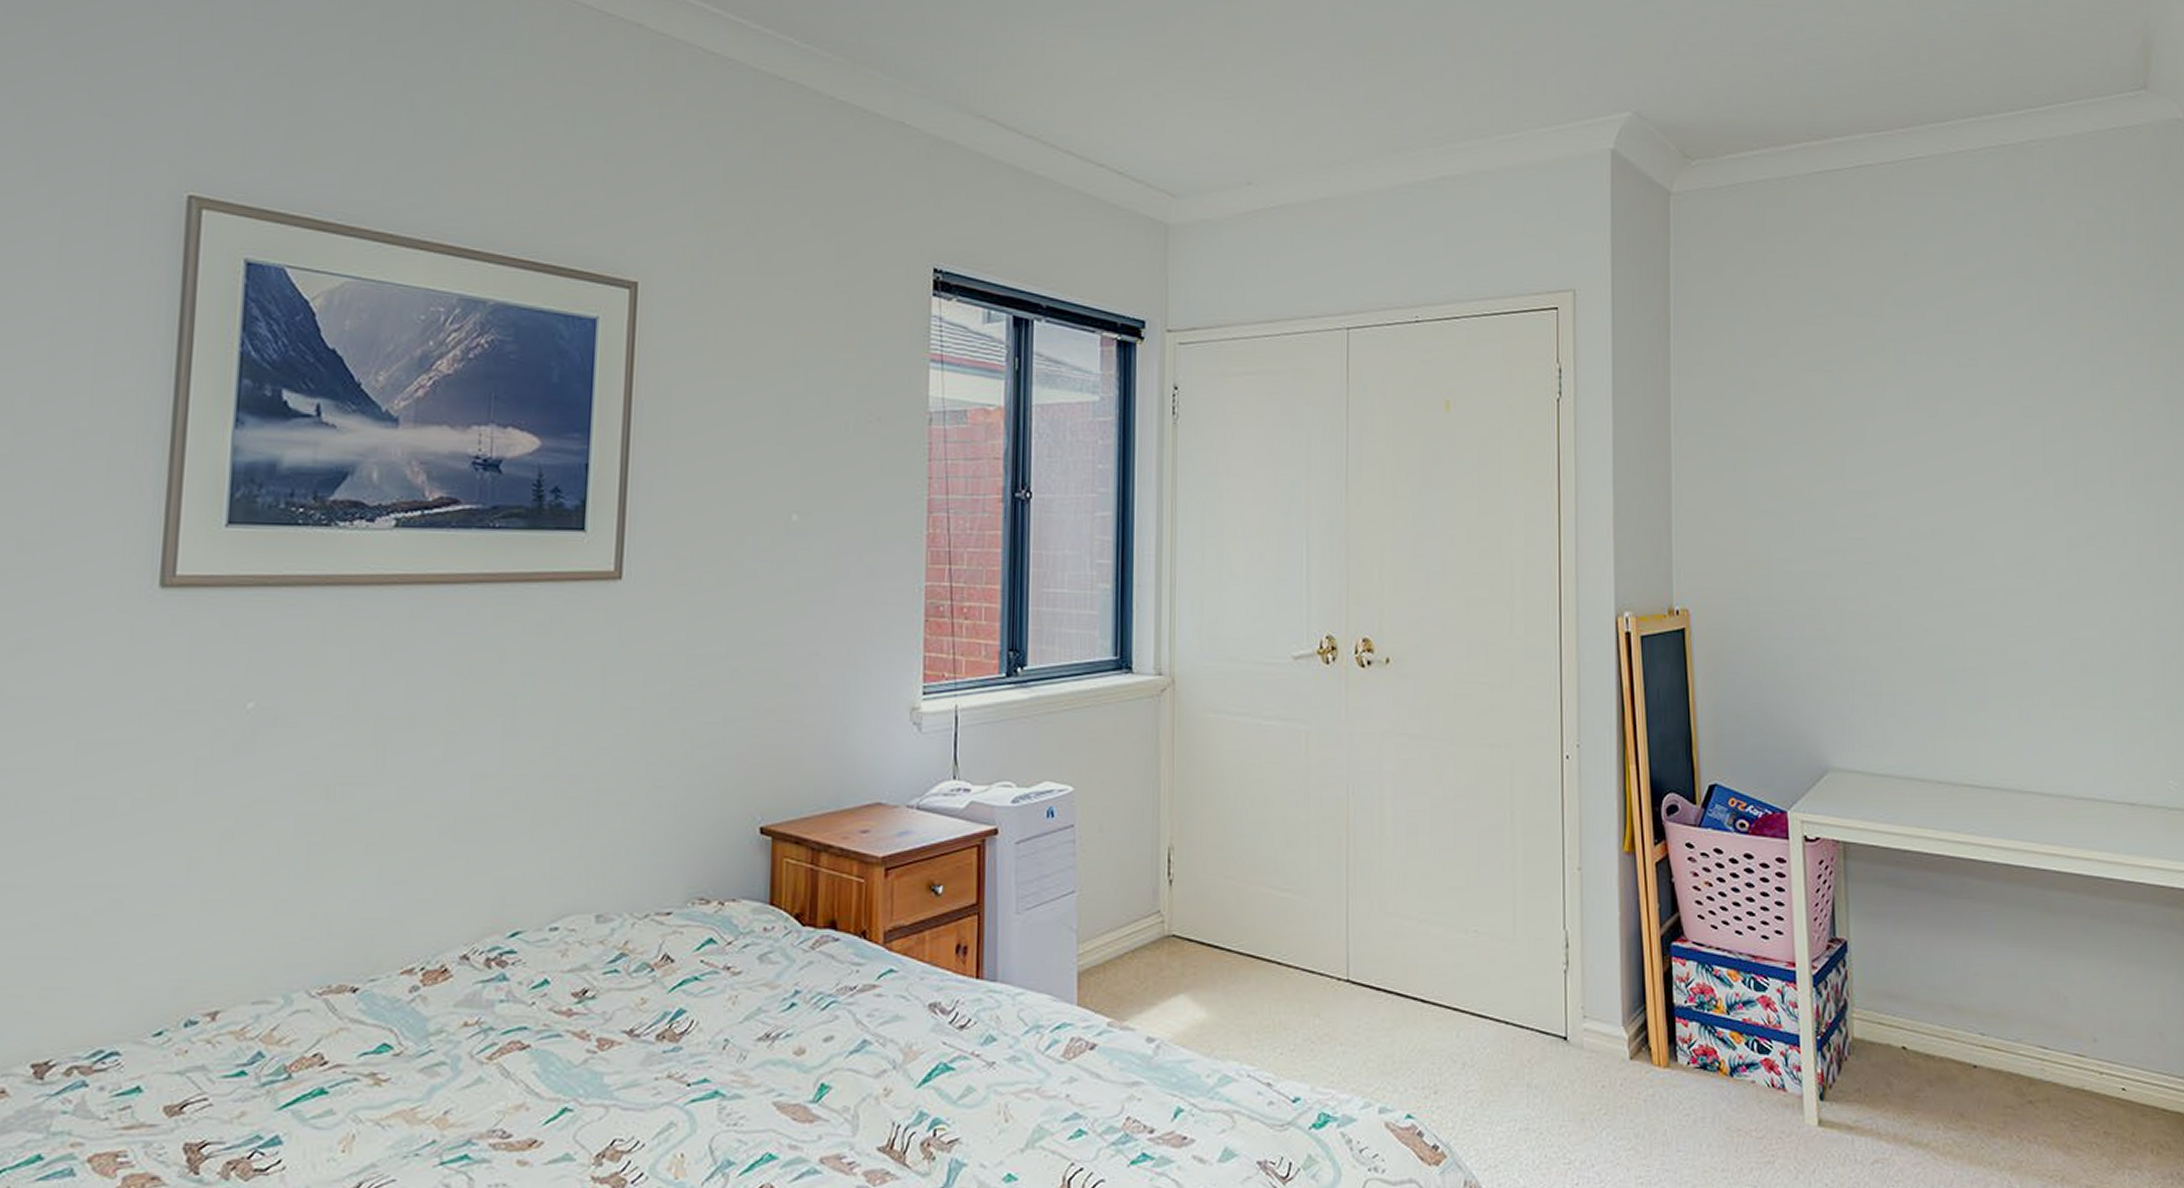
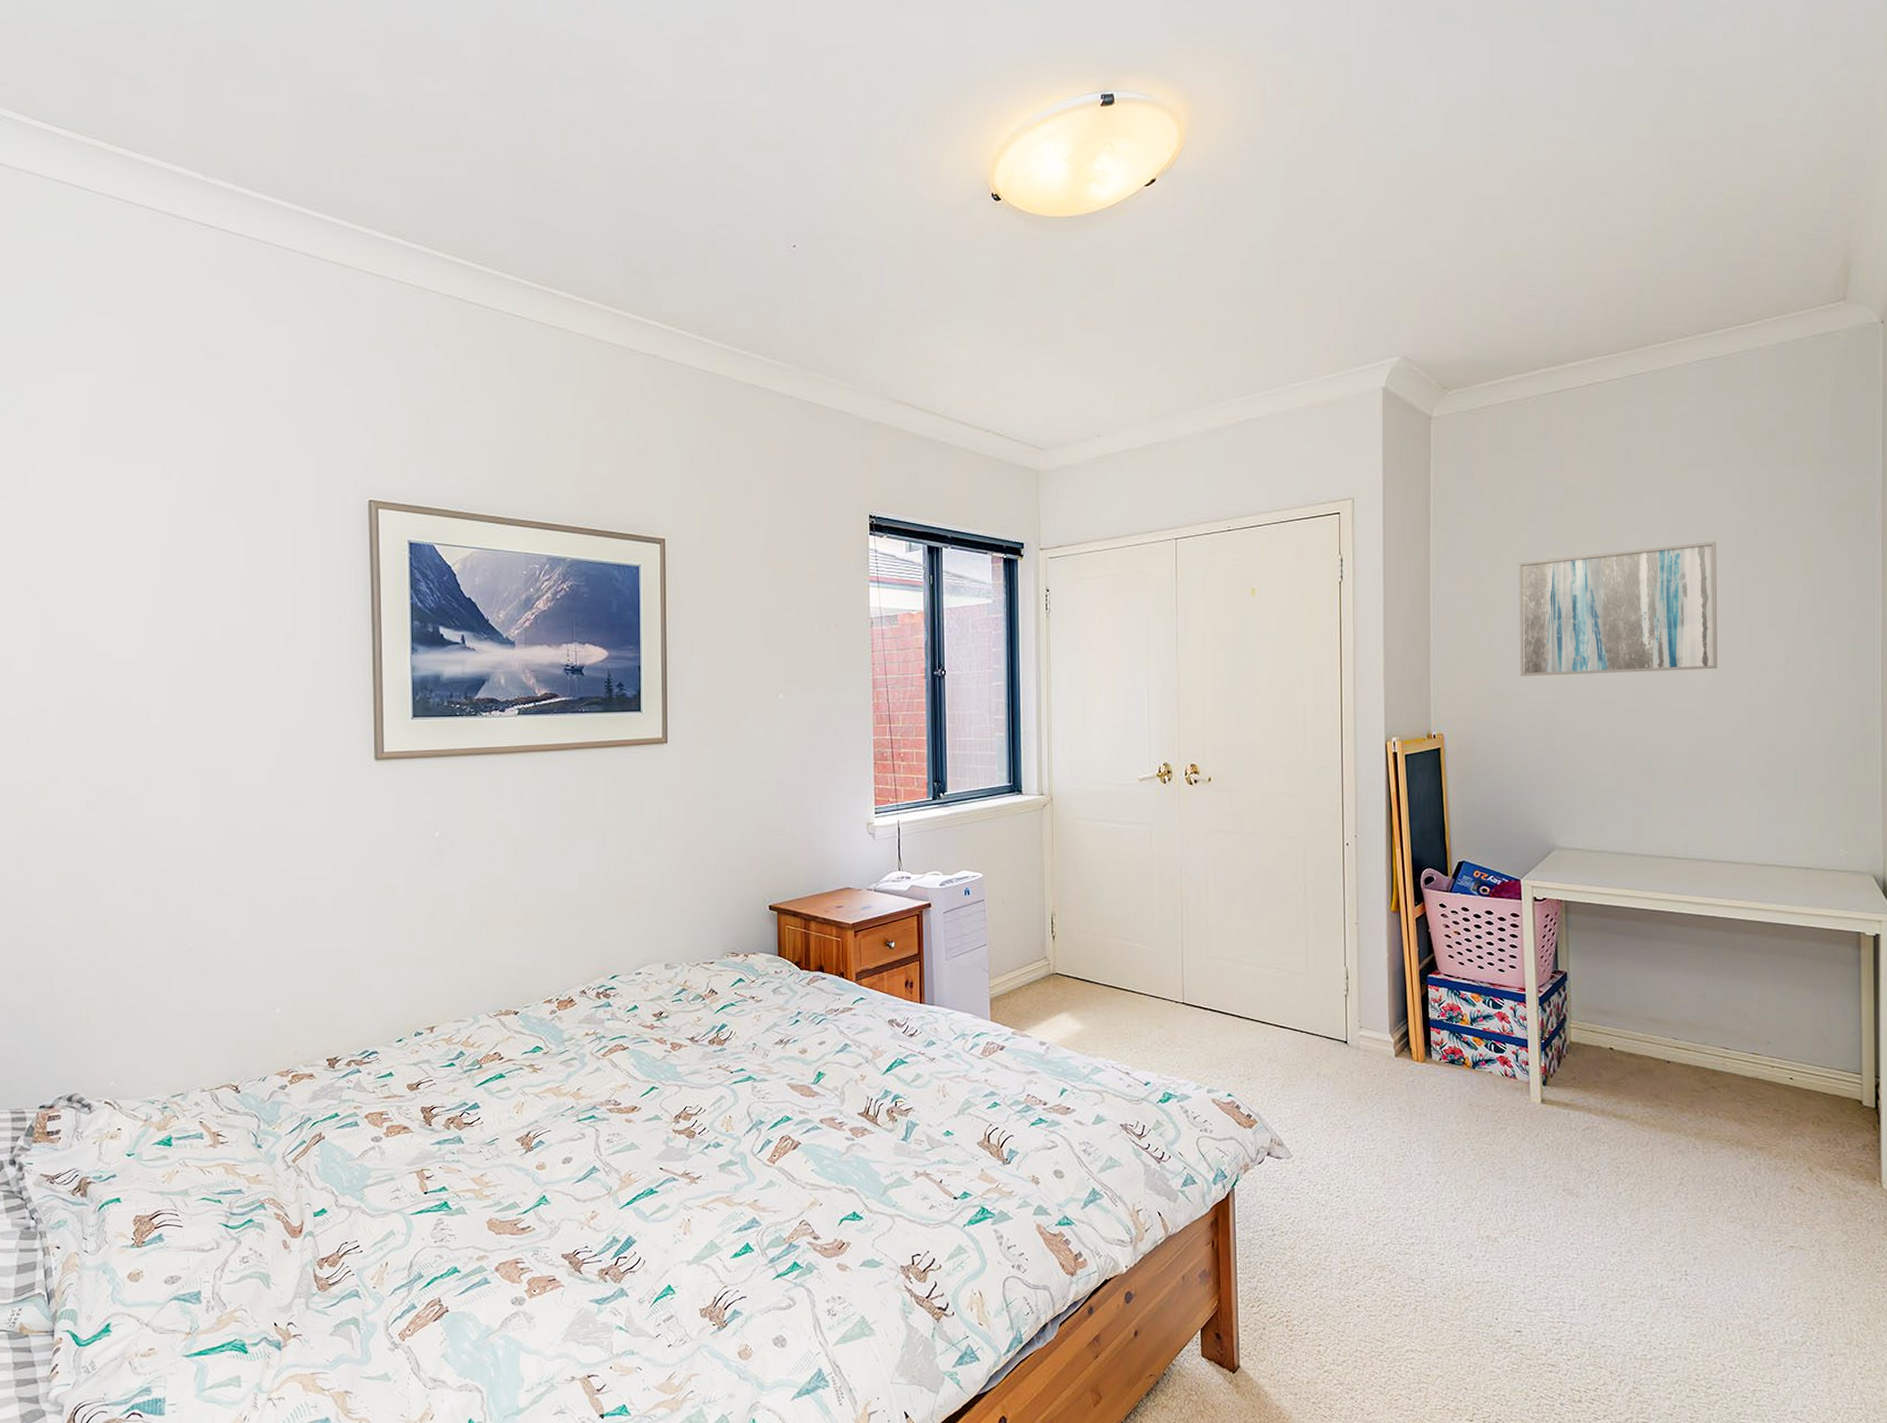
wall art: none [1779,375,2018,539] -> present [1519,542,1718,676]

